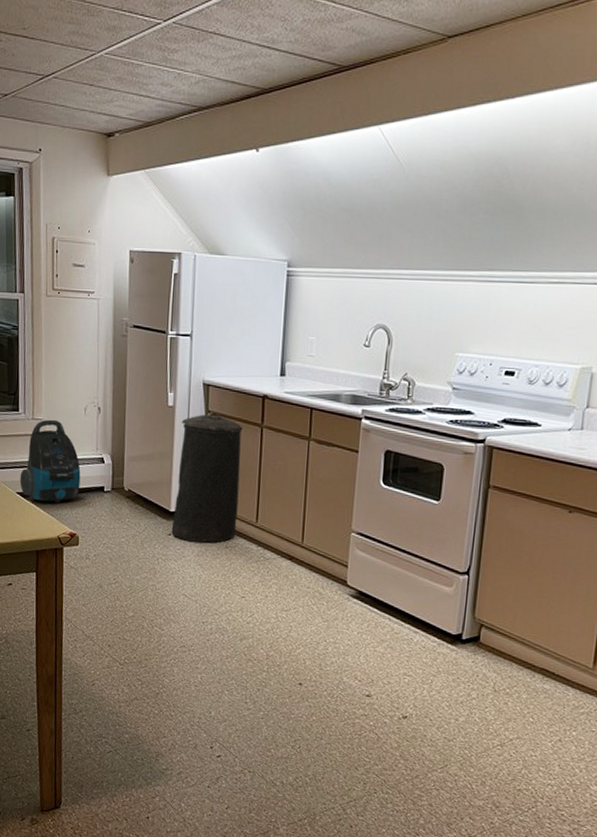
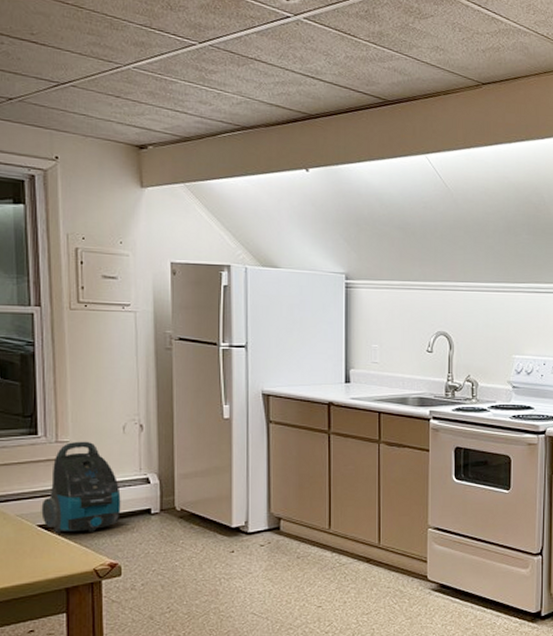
trash can: present [171,412,243,543] -> none [234,422,309,556]

